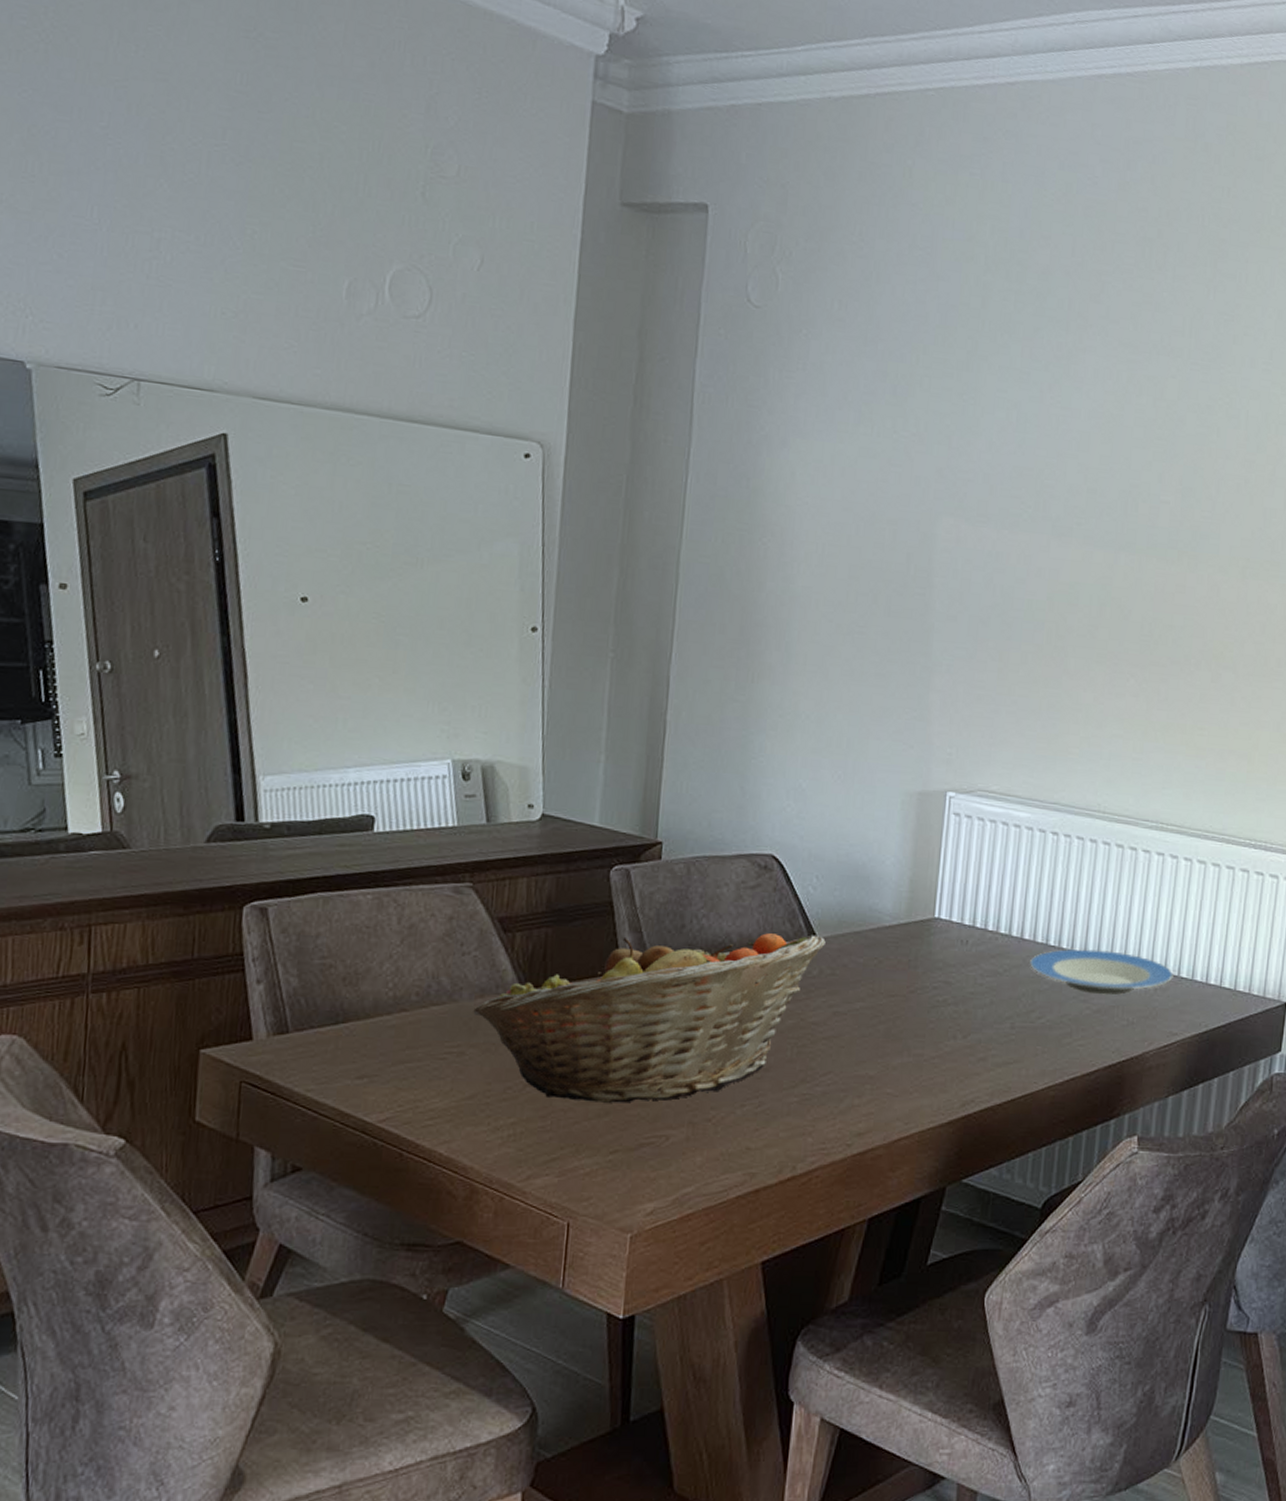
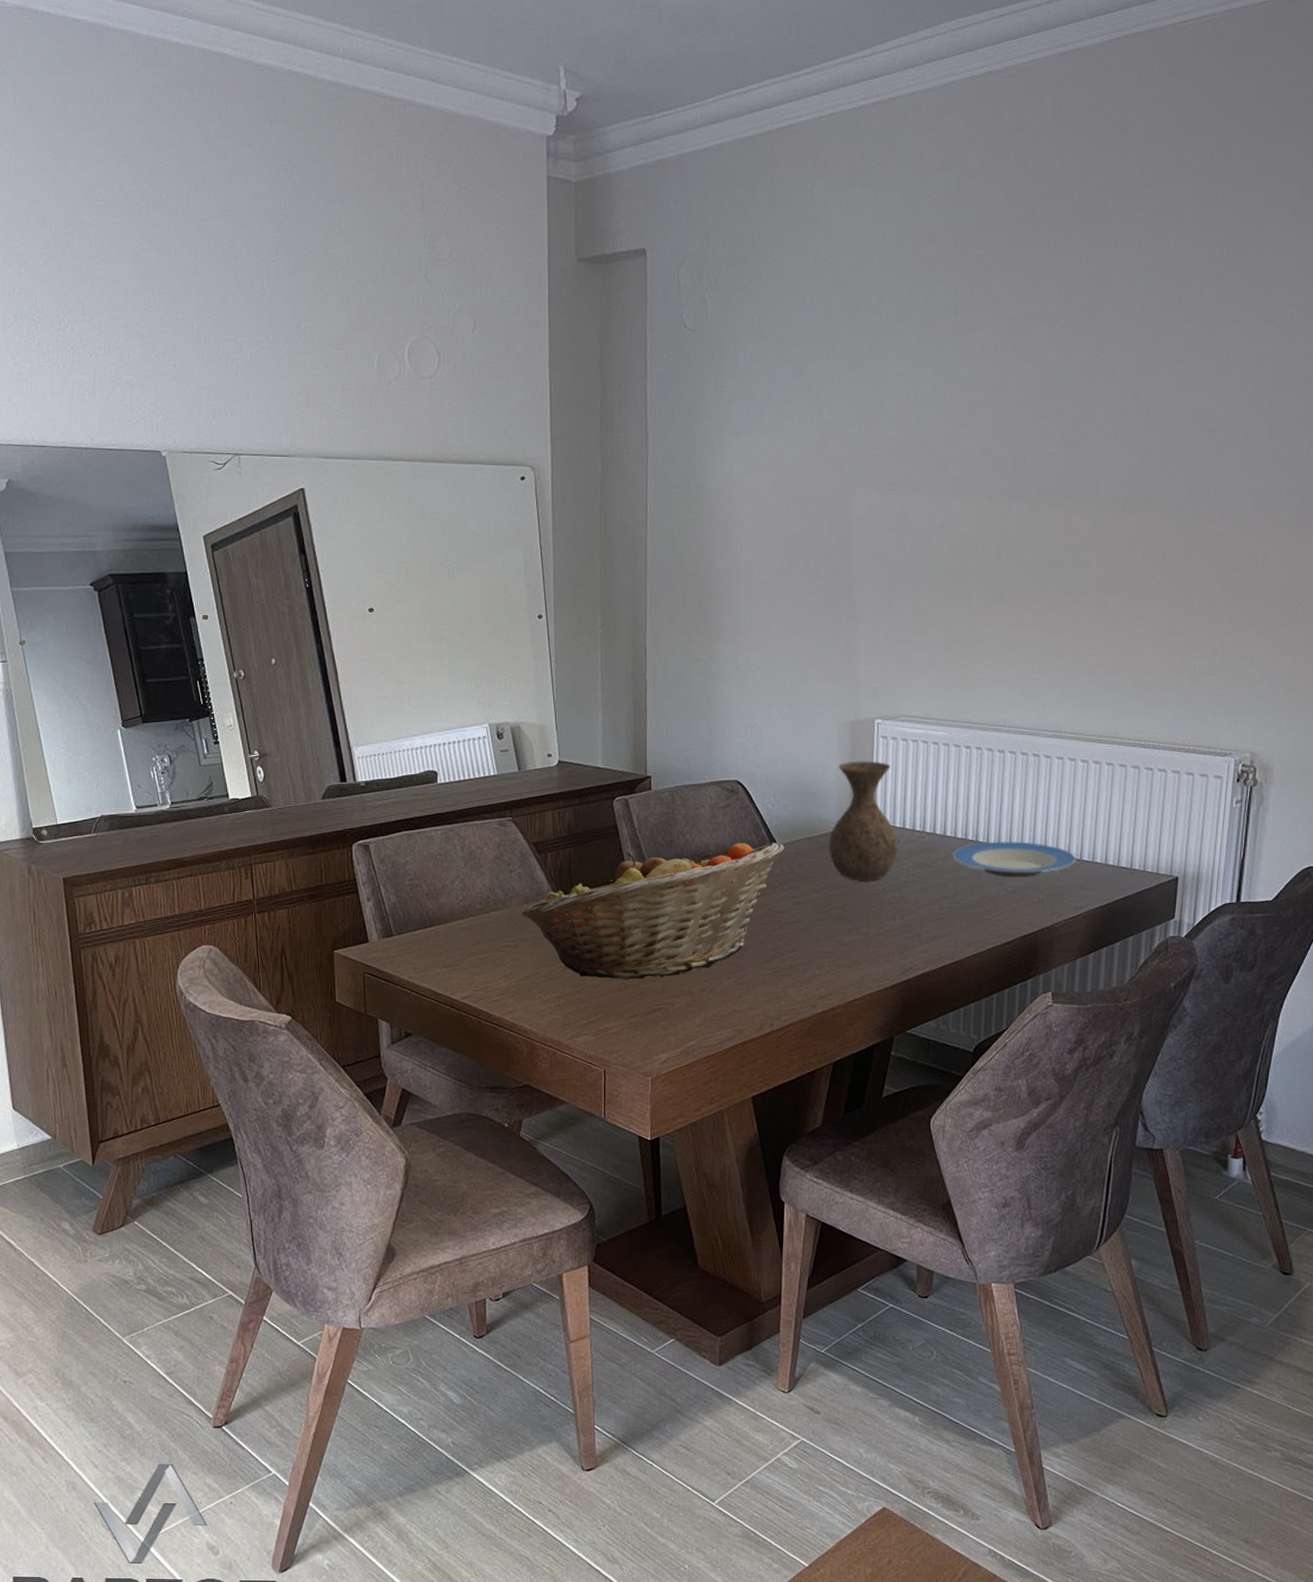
vase: none [881,840,966,990] -> present [829,761,898,881]

